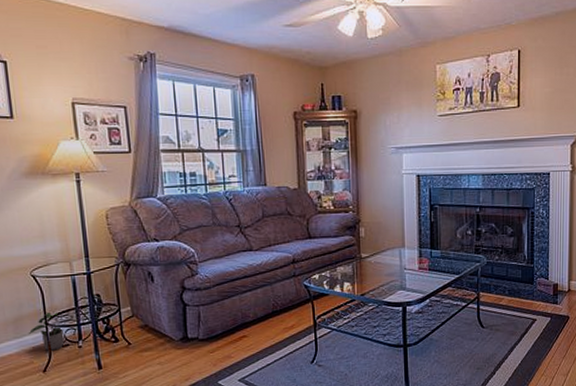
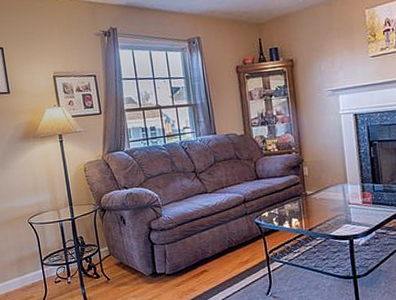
potted plant: present [28,312,78,351] -> none [28,253,66,287]

